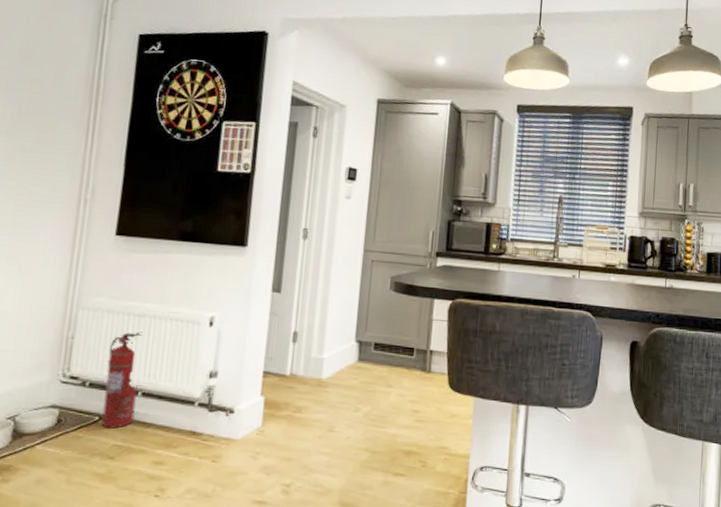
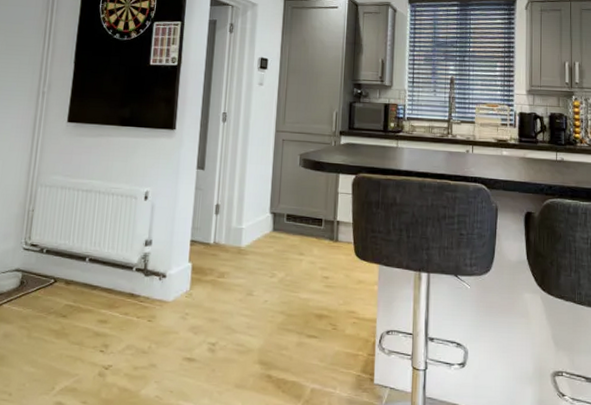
fire extinguisher: present [101,332,143,429] -> none [56,205,89,290]

